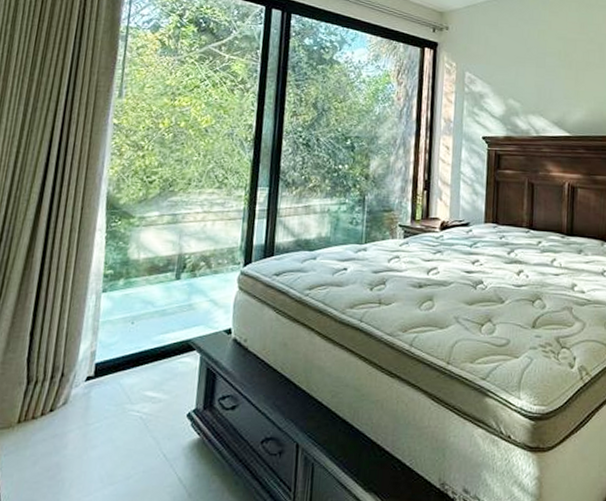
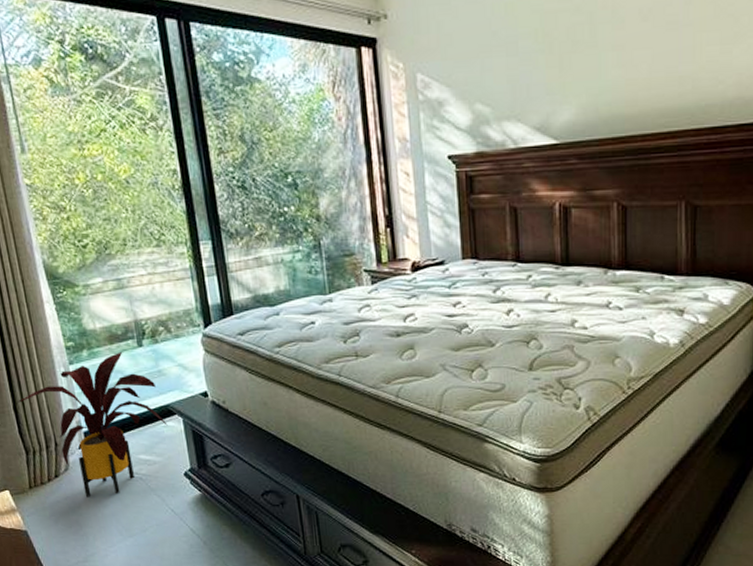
house plant: none [36,283,184,436] -> present [17,351,168,497]

